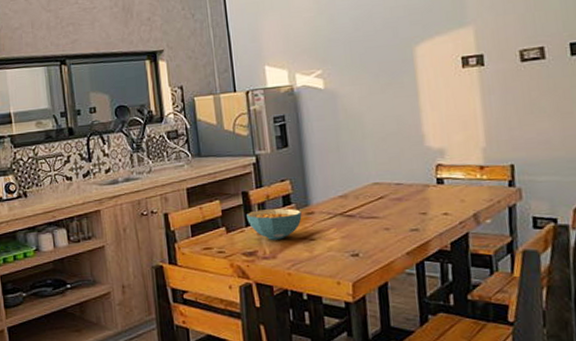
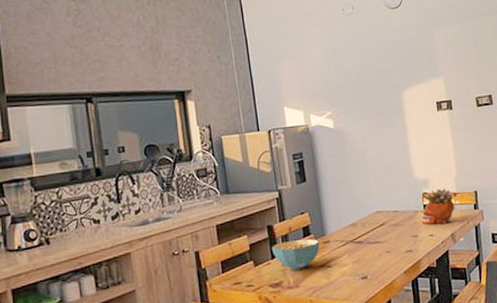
succulent planter: none [432,159,481,202] -> present [421,188,455,225]

